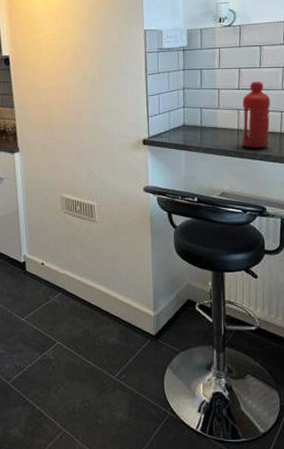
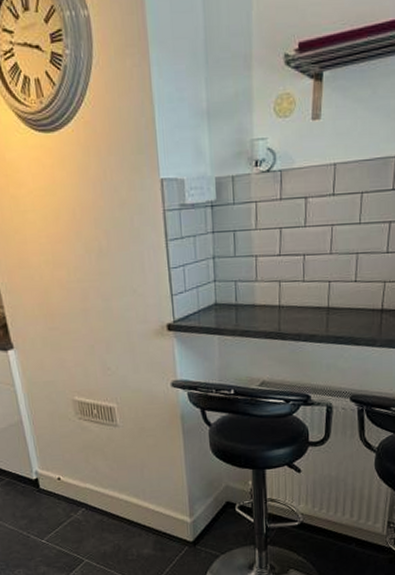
water bottle: present [241,82,270,148] -> none [283,244,317,328]

